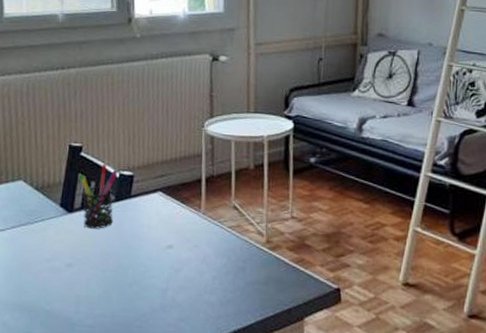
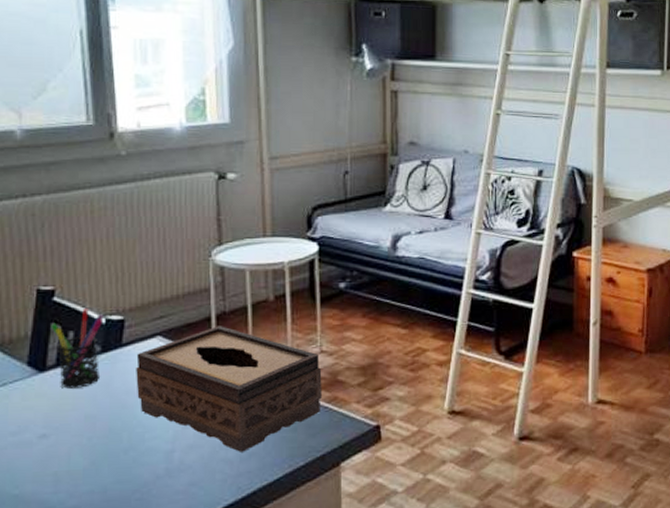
tissue box: none [140,187,292,298] -> present [136,326,322,452]

